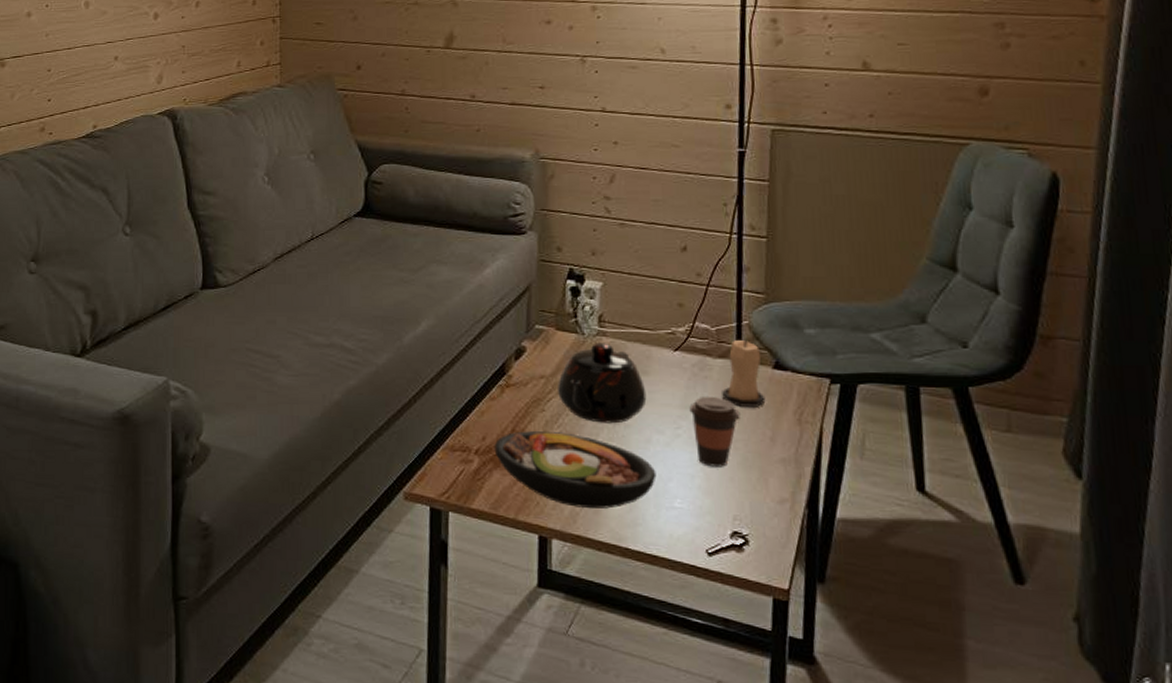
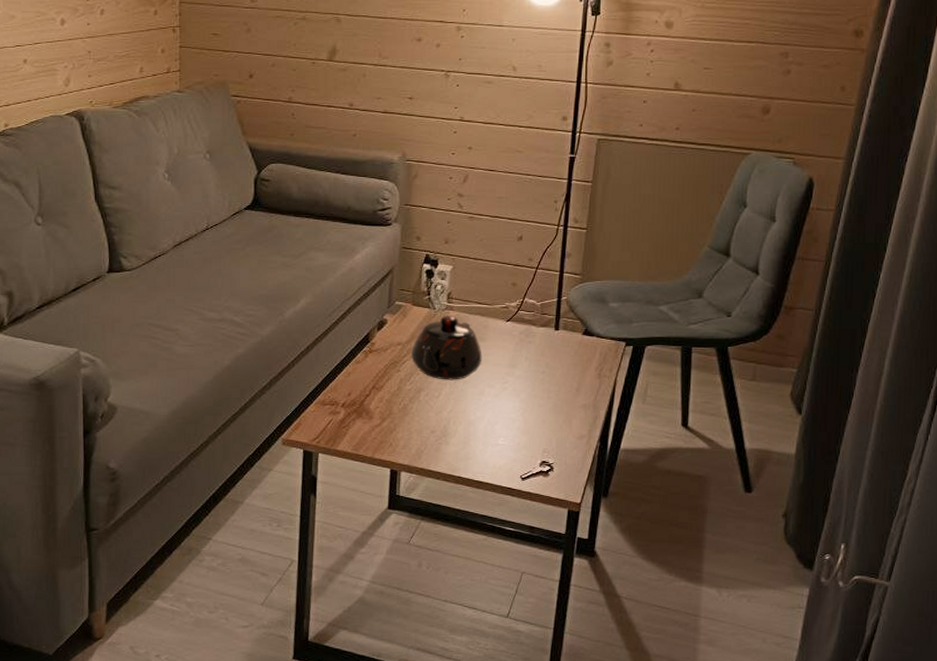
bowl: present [494,431,657,509] -> none [357,388,486,448]
coffee cup: present [689,396,740,467] -> none [515,357,554,412]
candle: present [722,339,766,407] -> none [542,311,575,365]

